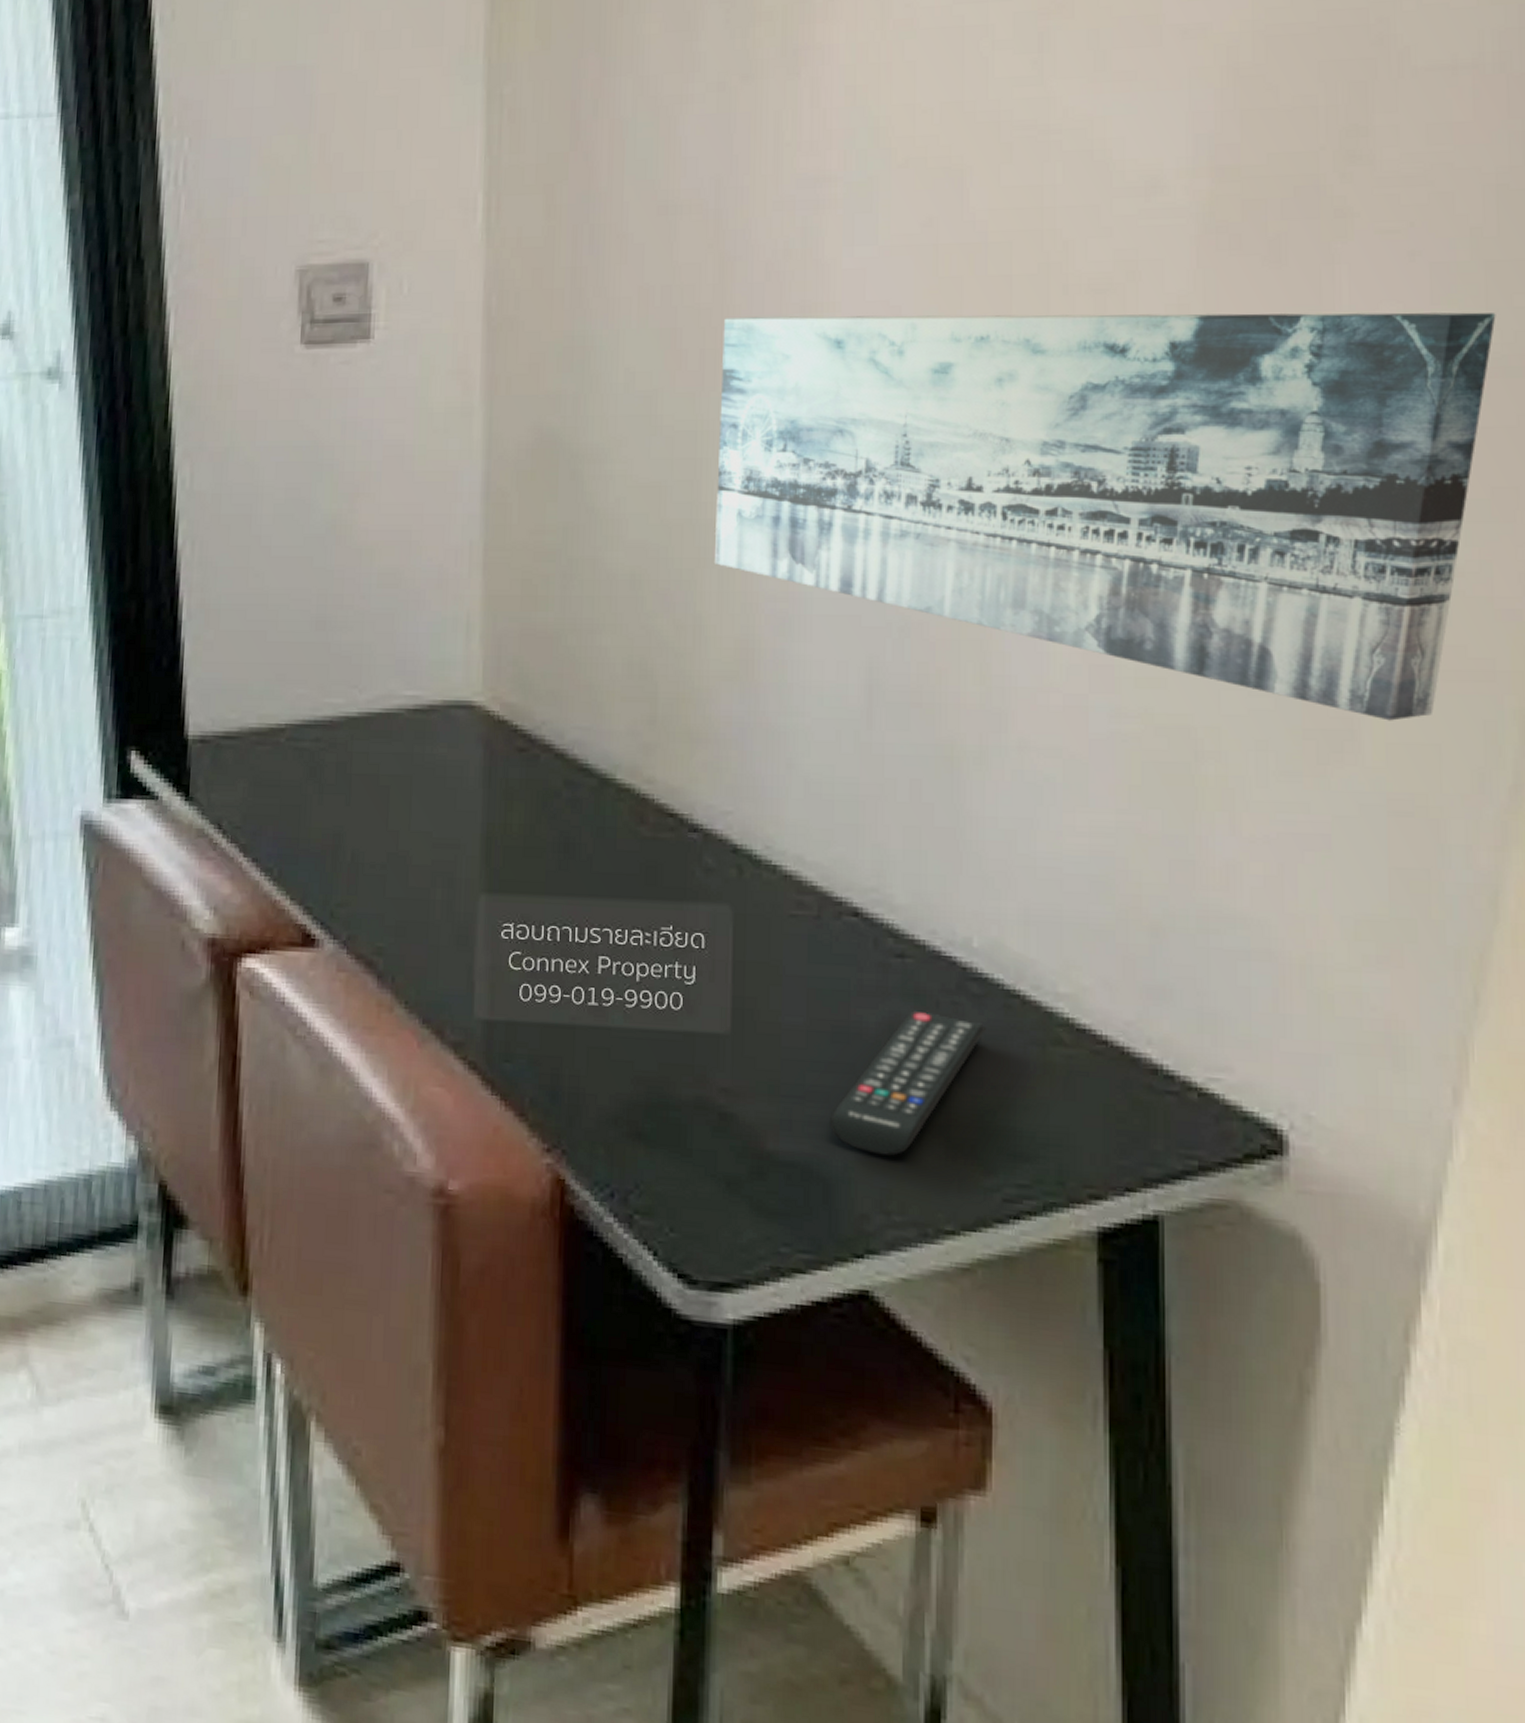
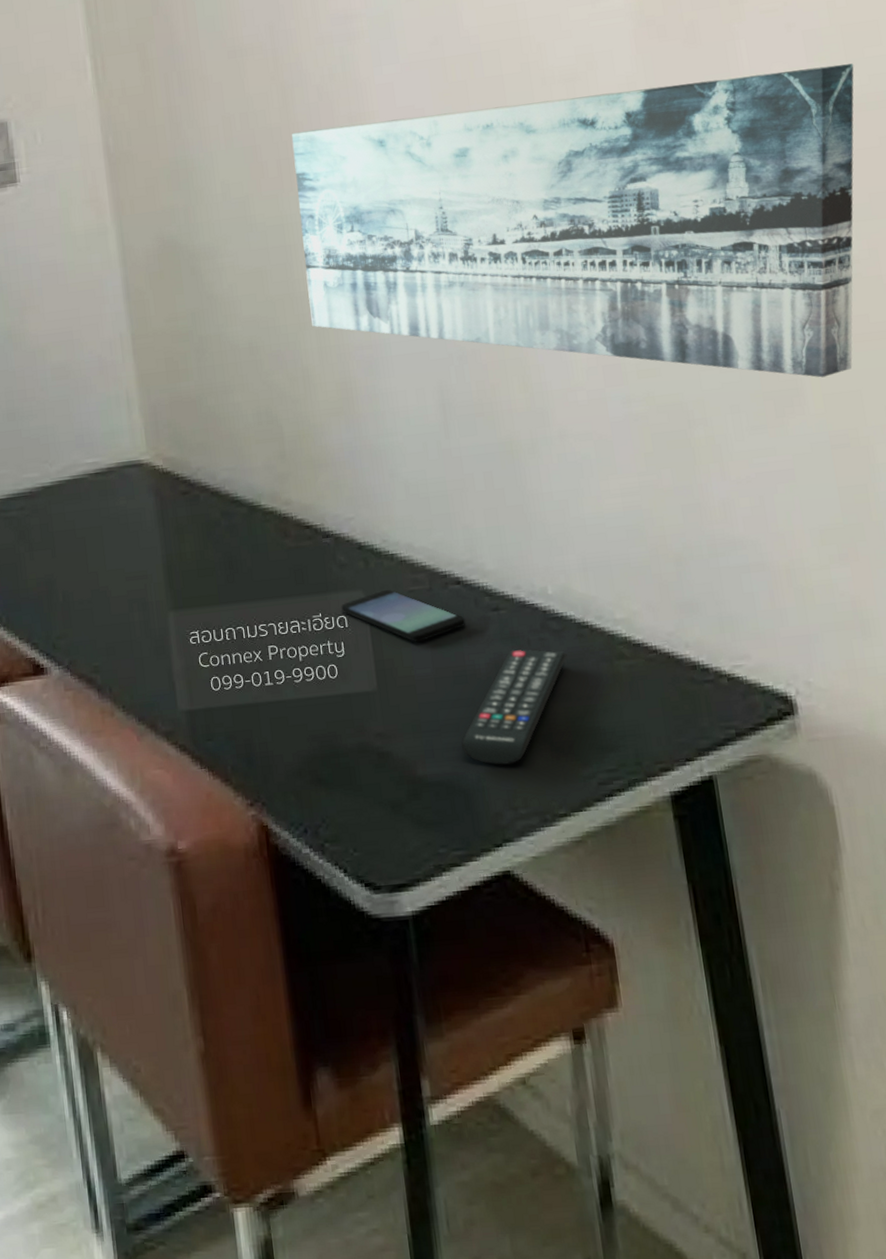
smartphone: none [698,909,859,981] -> present [340,590,466,642]

